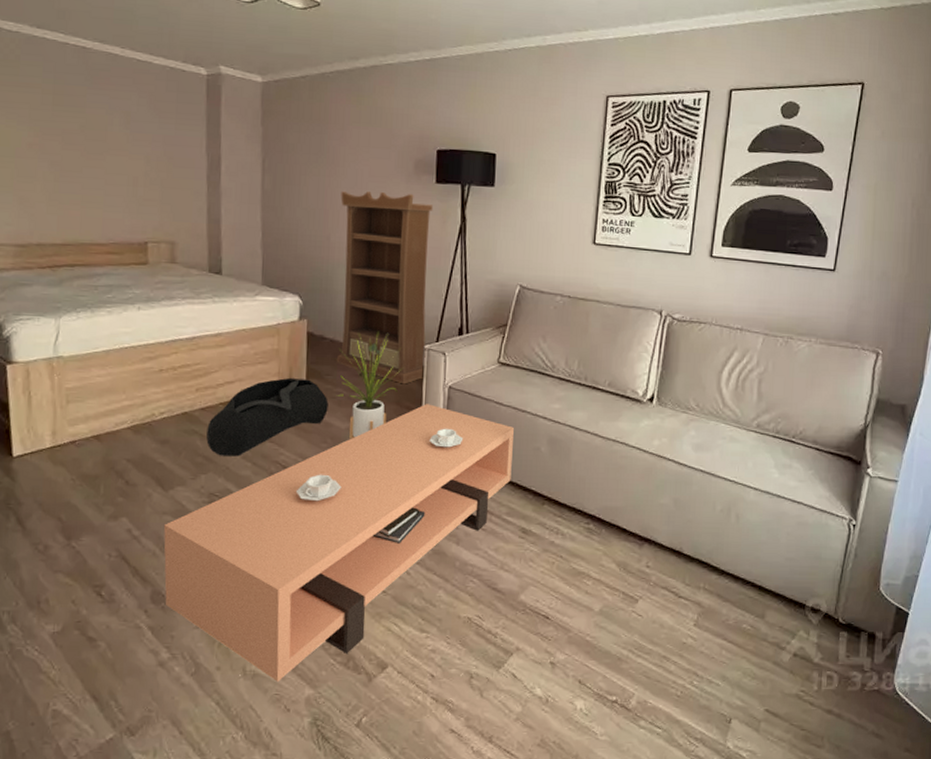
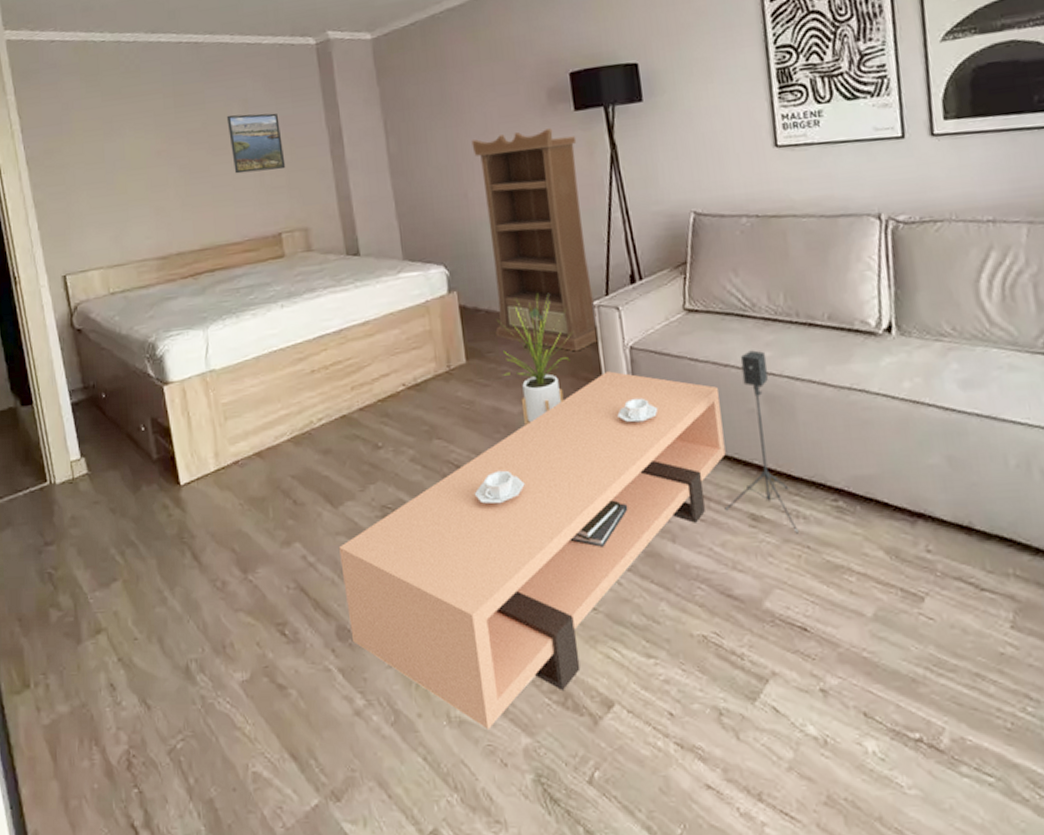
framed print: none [106,123,161,184] -> present [226,113,286,174]
bag: present [206,378,329,457] -> none [368,360,496,461]
speaker: none [502,402,557,546] -> present [724,350,800,534]

